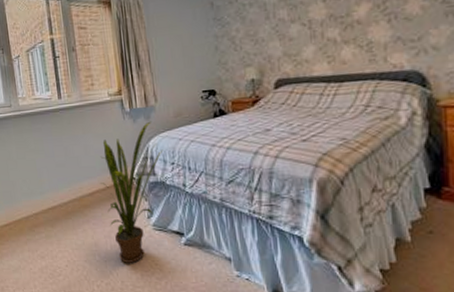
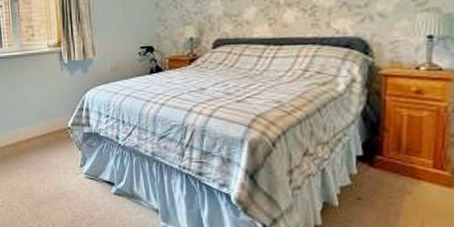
house plant: present [100,121,164,263] -> none [37,74,99,208]

